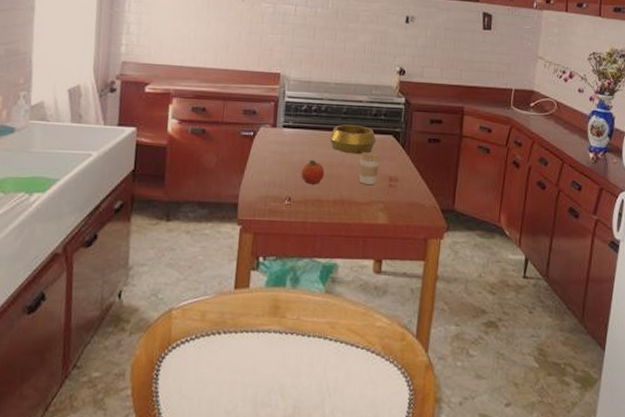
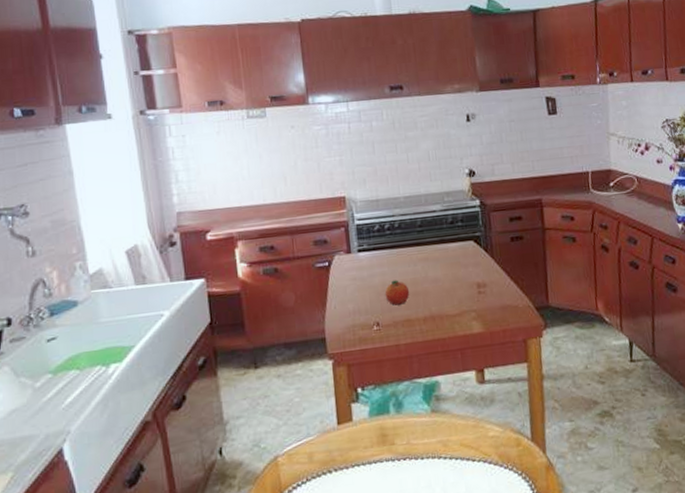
decorative bowl: present [329,125,377,155] -> none [408,236,458,268]
coffee cup: present [358,152,381,185] -> none [441,261,465,296]

